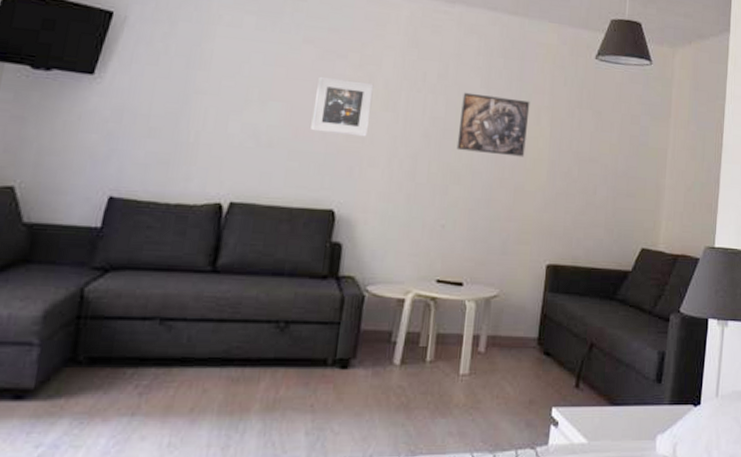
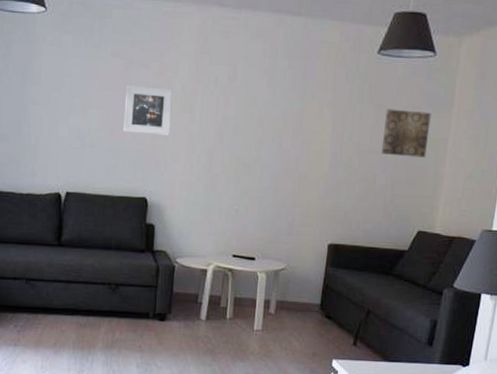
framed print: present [456,92,530,157] -> none [246,92,313,150]
wall art: none [601,116,650,169] -> present [381,109,431,158]

